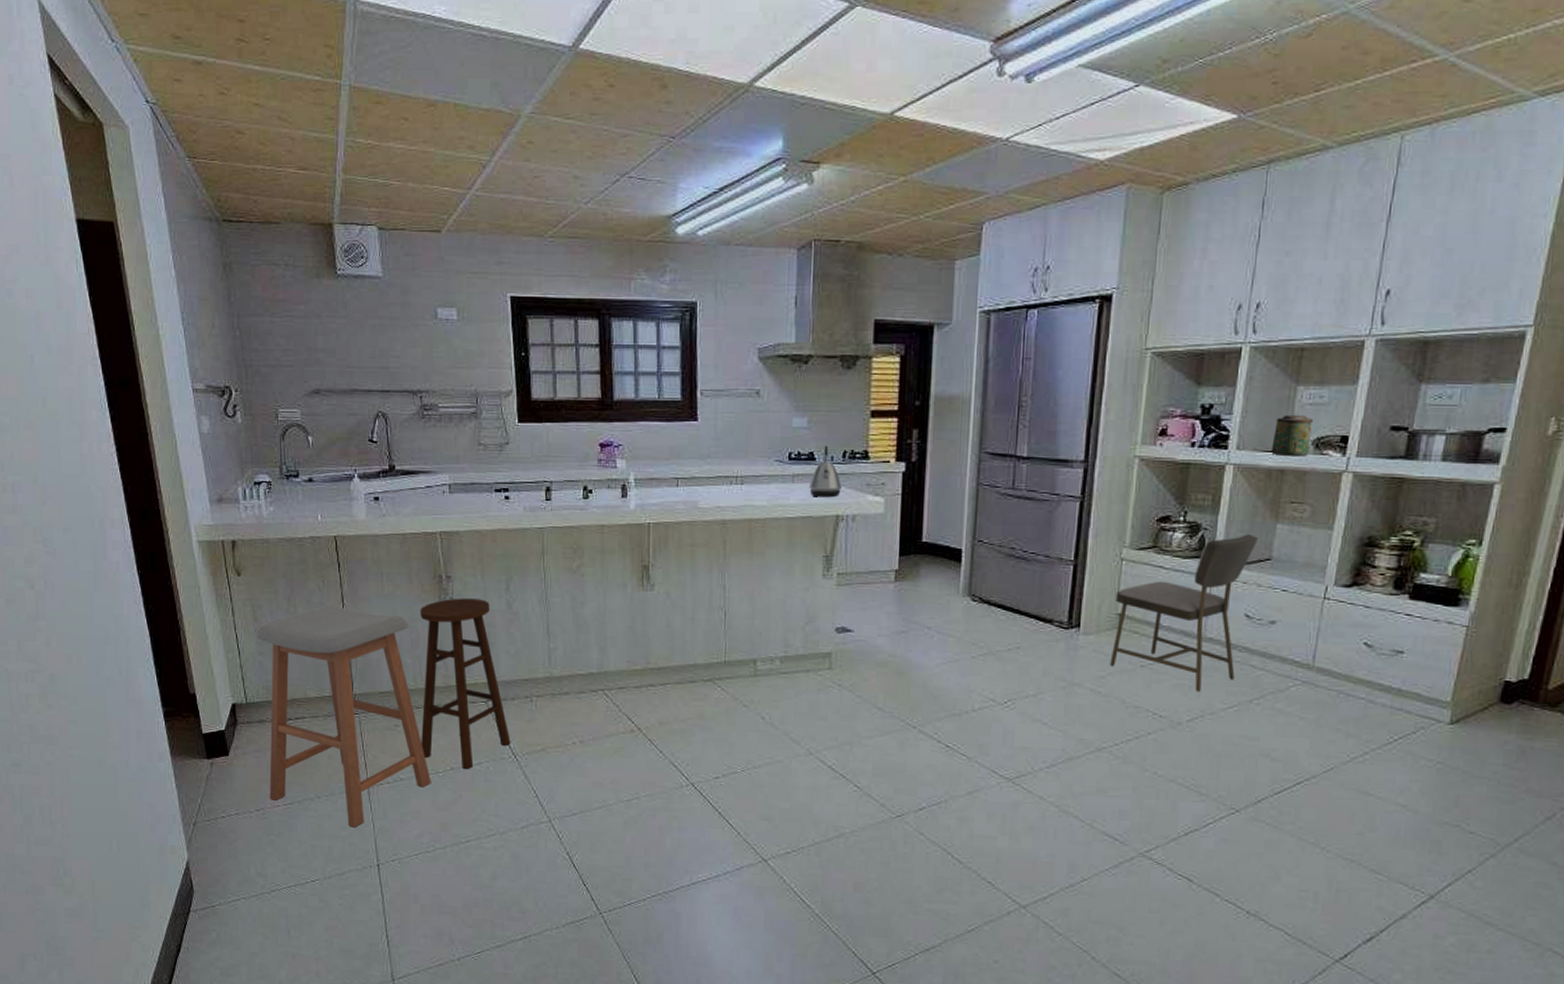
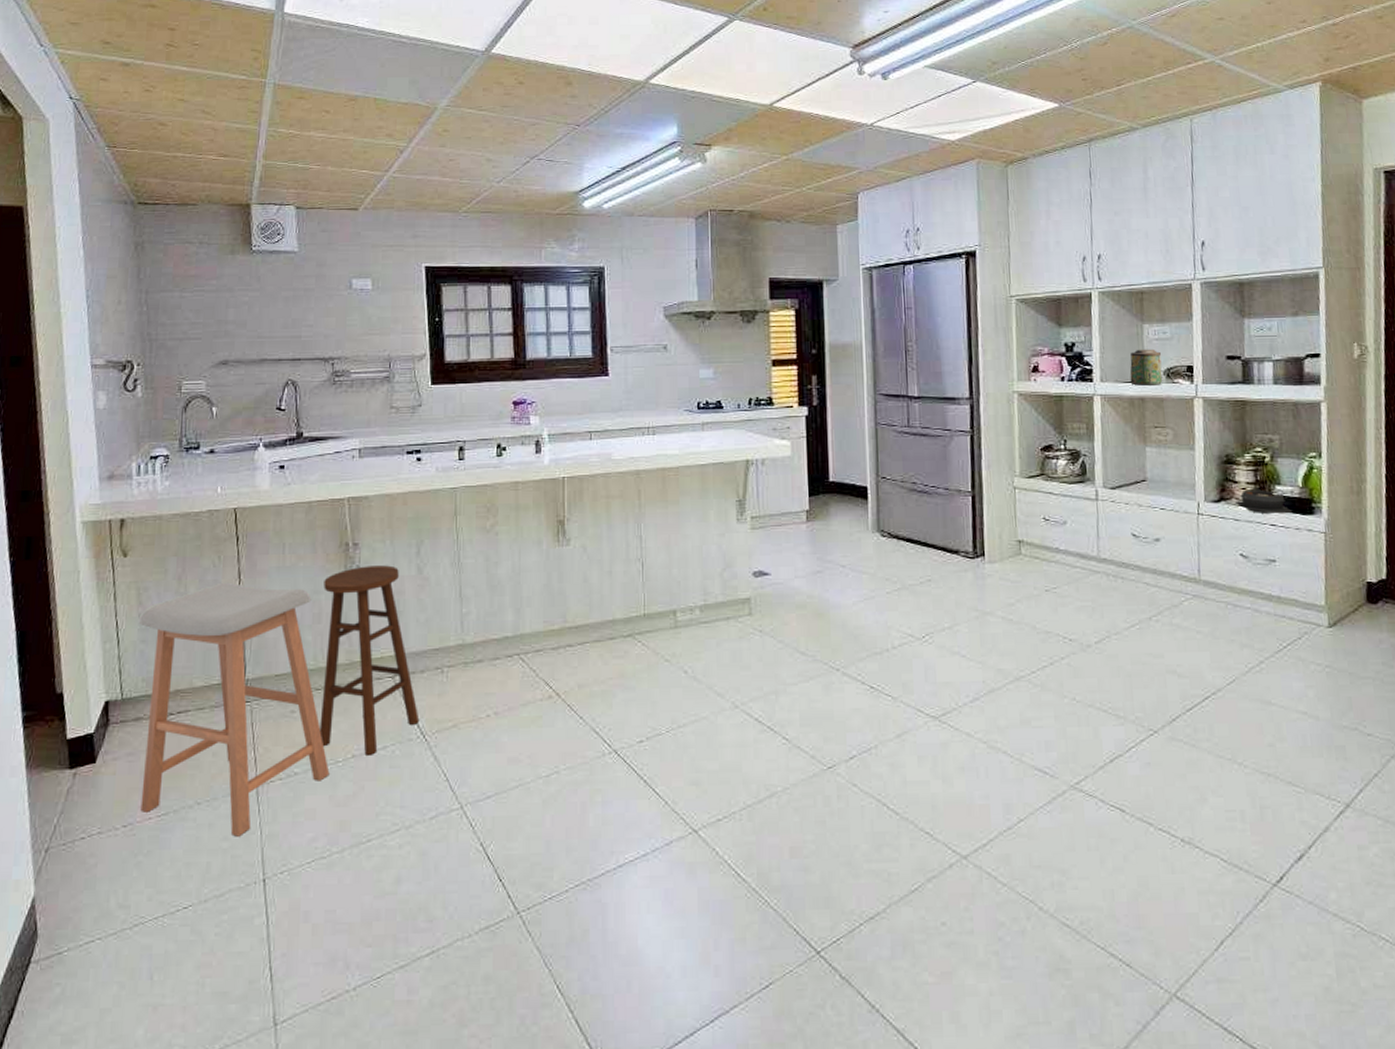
kettle: present [809,445,842,498] -> none [719,393,749,444]
dining chair: present [1110,534,1258,692] -> none [1013,458,1132,613]
casserole: none [1368,575,1434,604] -> present [1234,489,1292,515]

